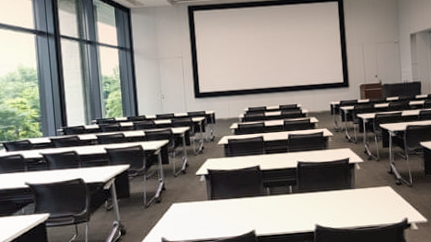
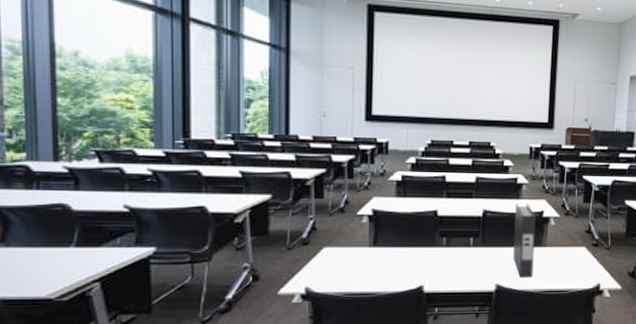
binder: none [324,152,347,217] -> present [513,203,536,277]

